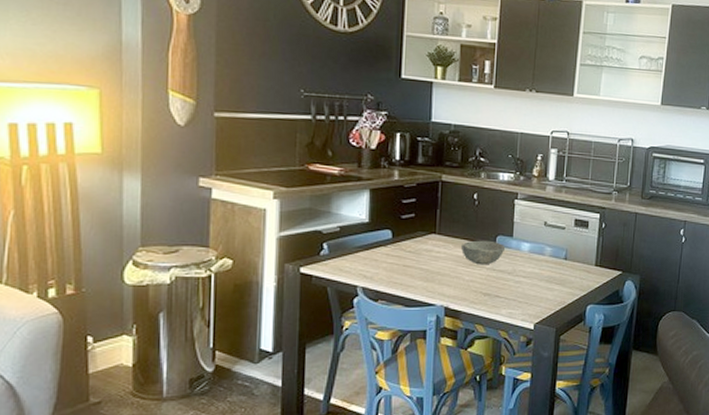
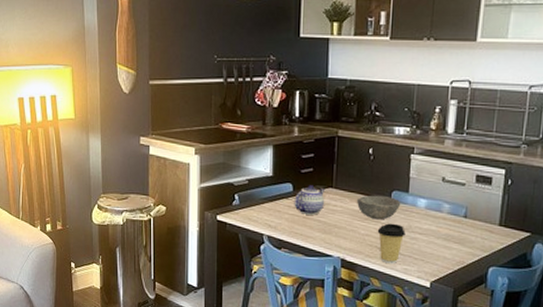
teapot: none [393,231,427,263] -> present [294,185,324,215]
coffee cup: none [482,268,510,309] -> present [377,223,406,264]

